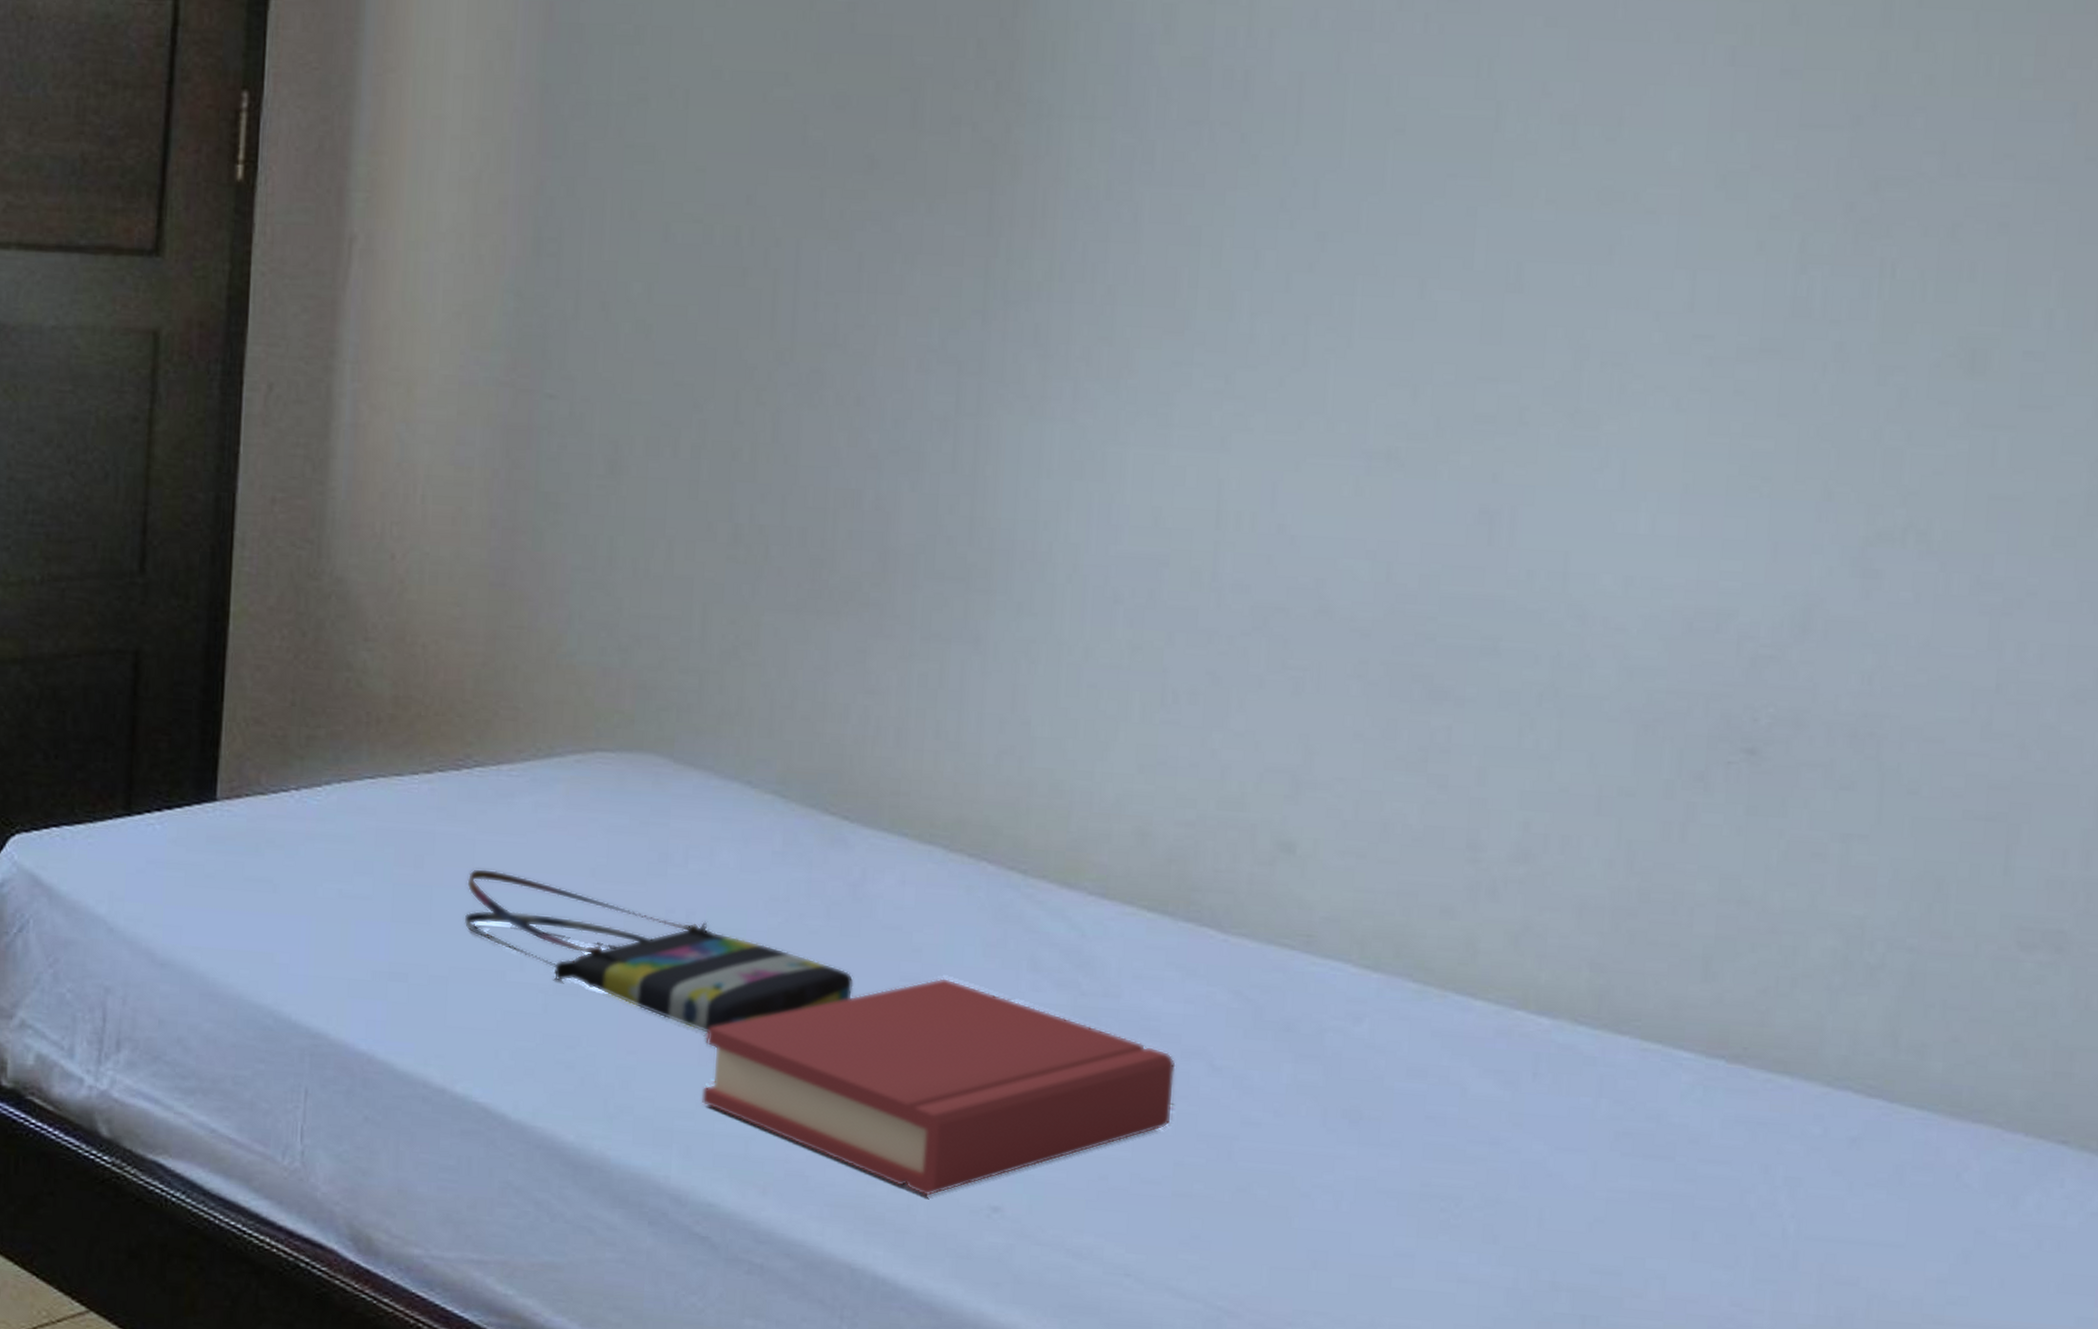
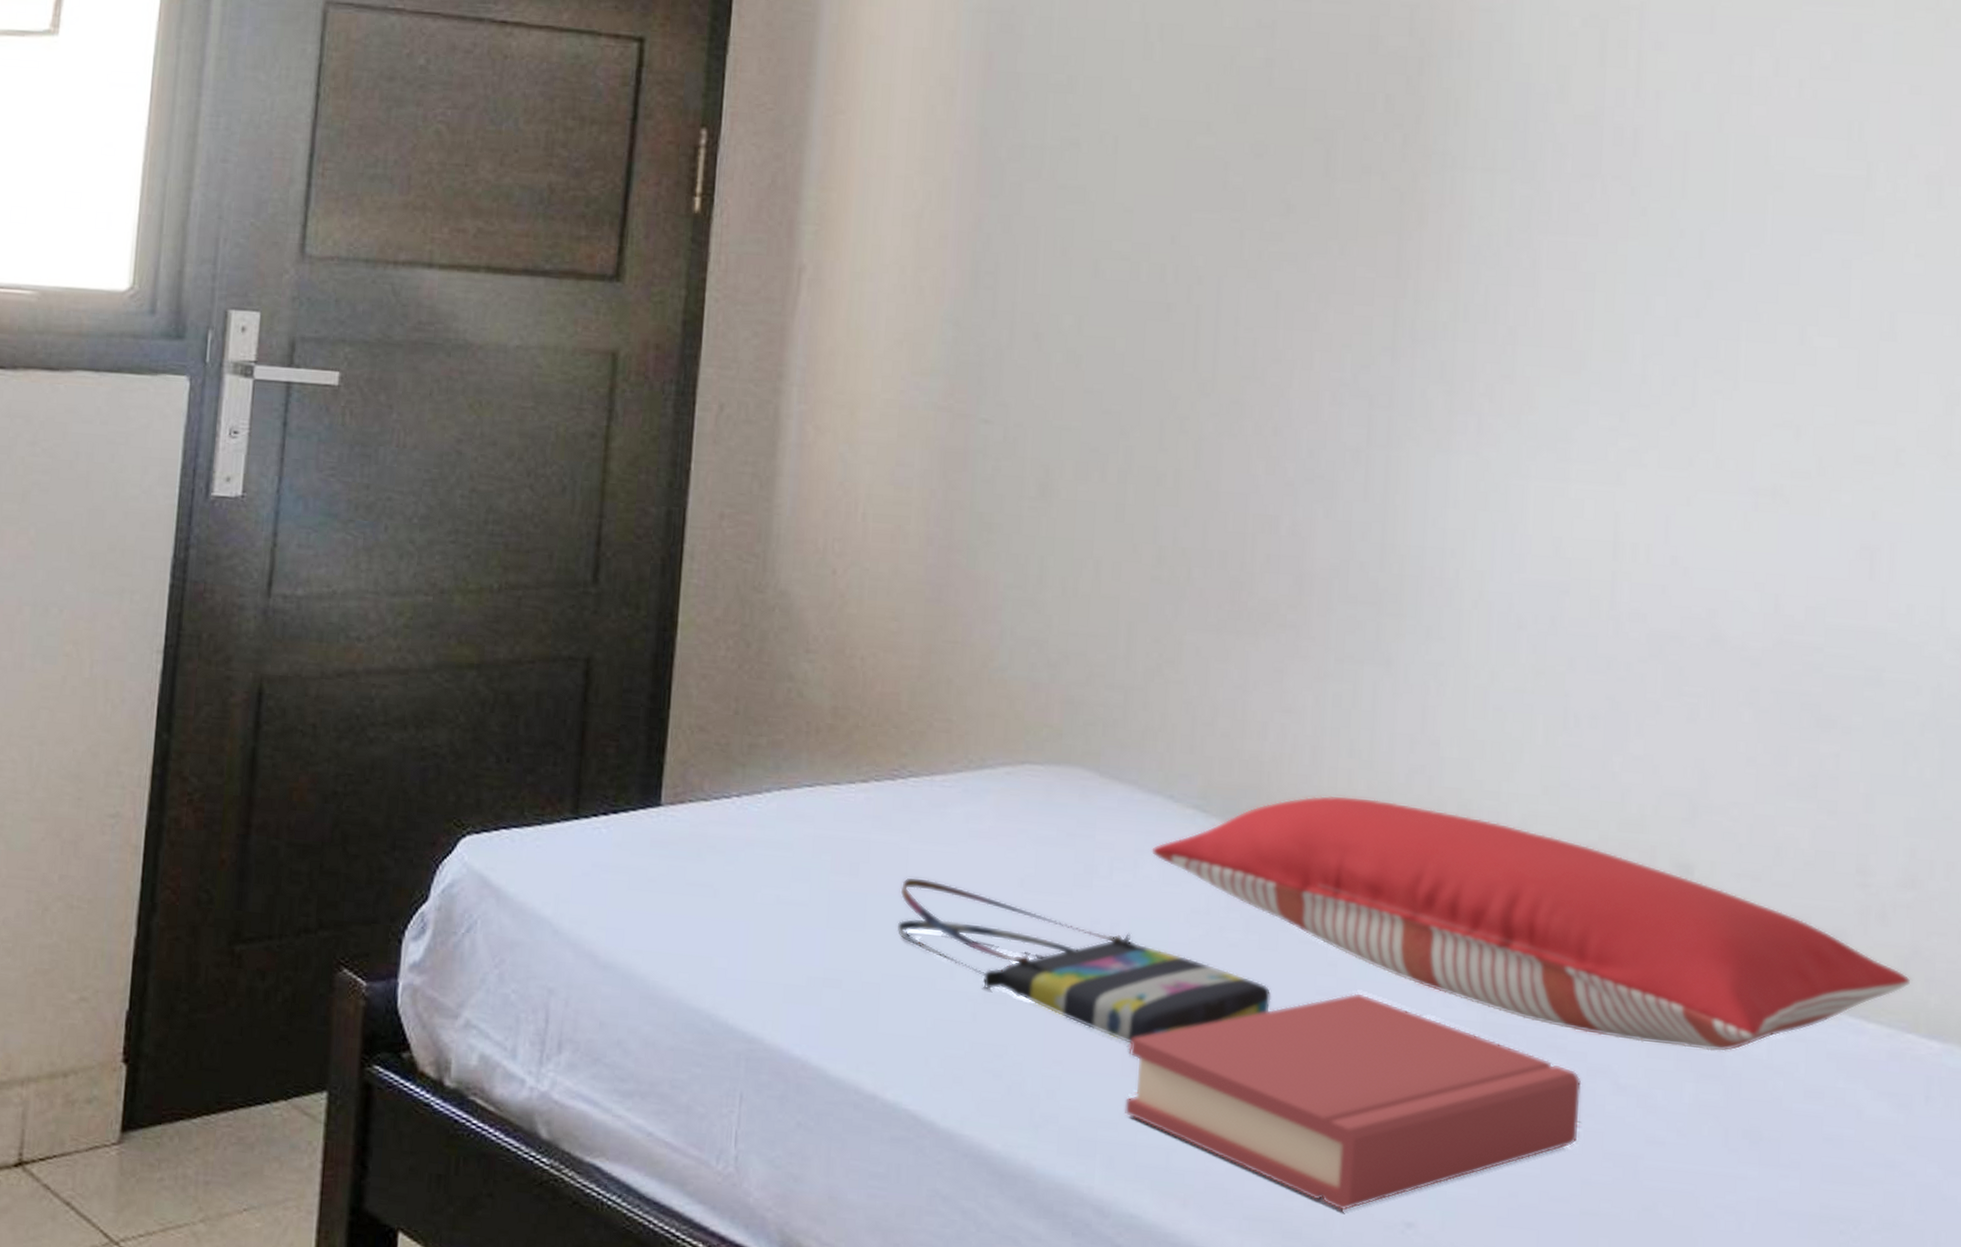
pillow: none [728,778,1521,1032] -> present [1151,795,1911,1052]

